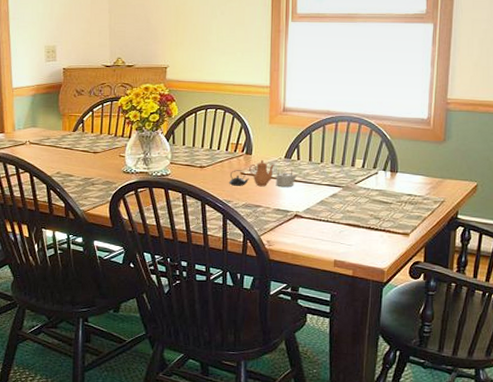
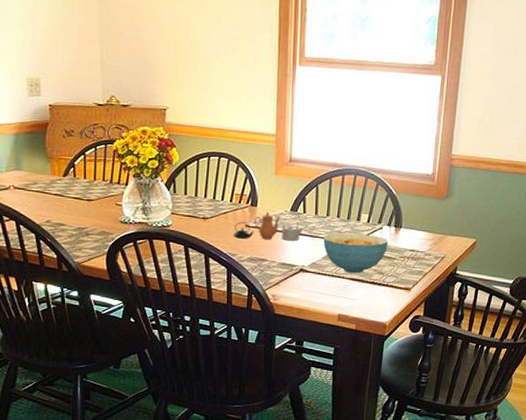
cereal bowl: none [317,179,384,219] -> present [323,233,388,274]

